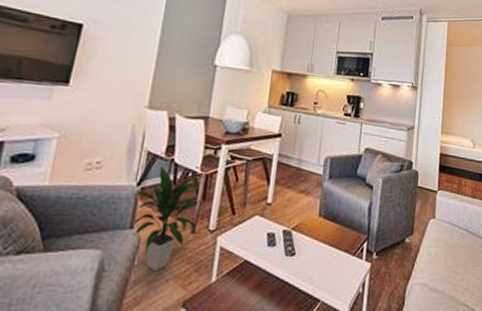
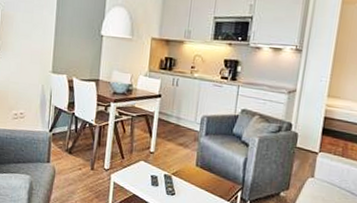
indoor plant: present [131,166,202,272] -> none [48,118,98,195]

